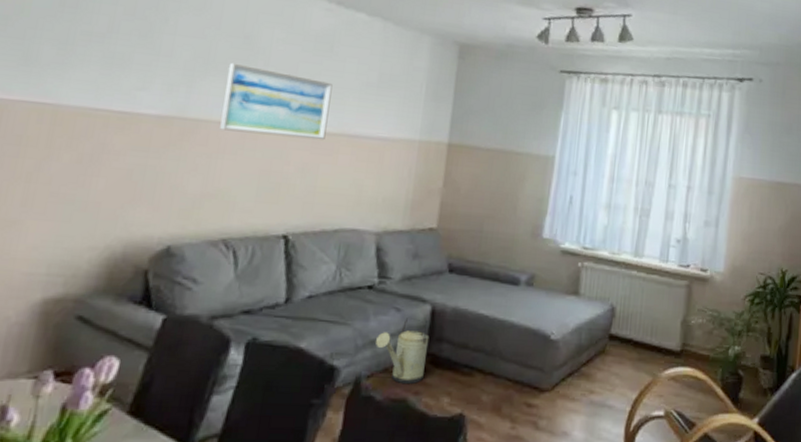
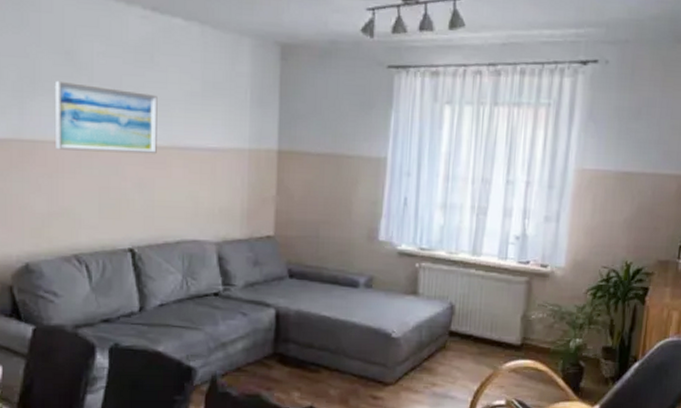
watering can: present [376,318,429,384] -> none [227,321,276,381]

